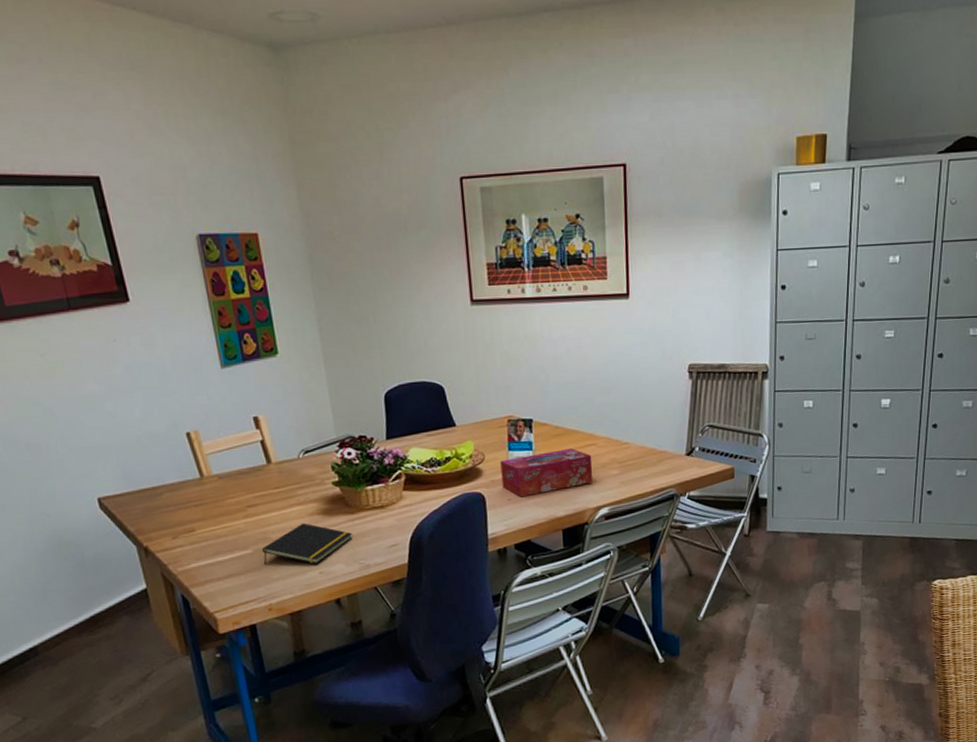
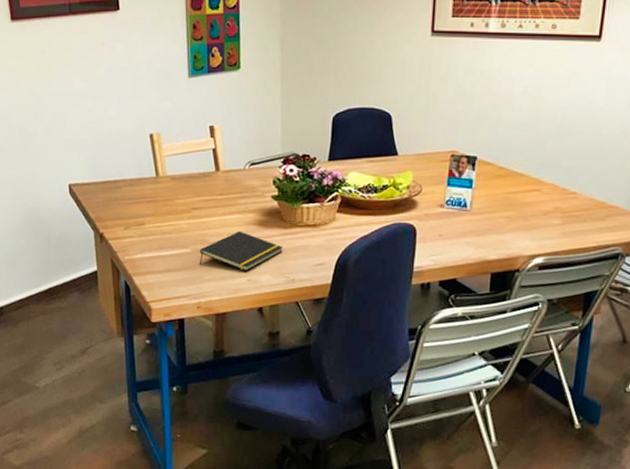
tissue box: present [500,449,593,498] -> none [435,191,534,235]

